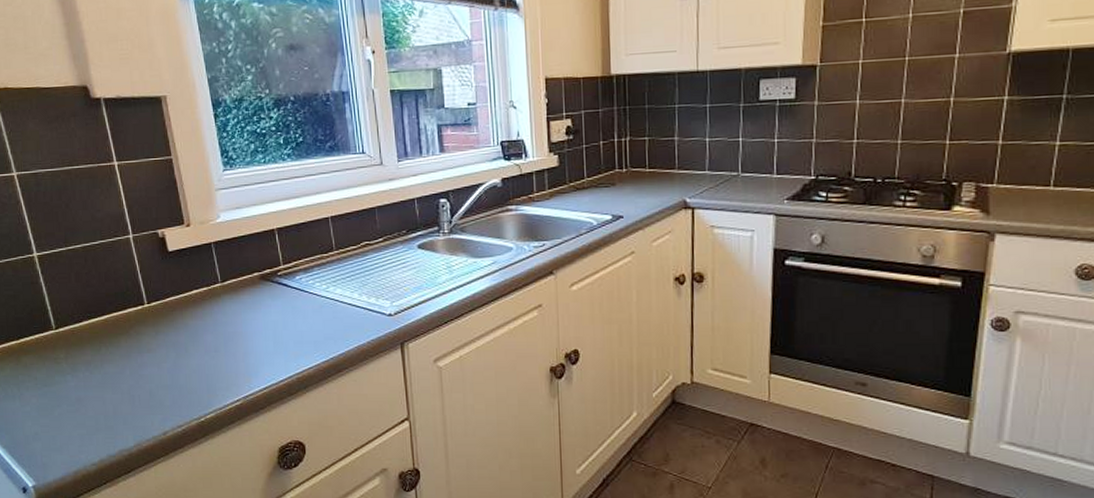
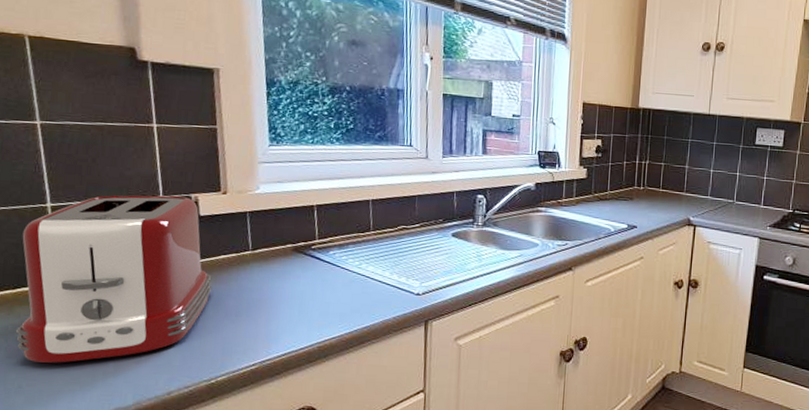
toaster: none [17,234,190,409] -> present [16,195,212,363]

